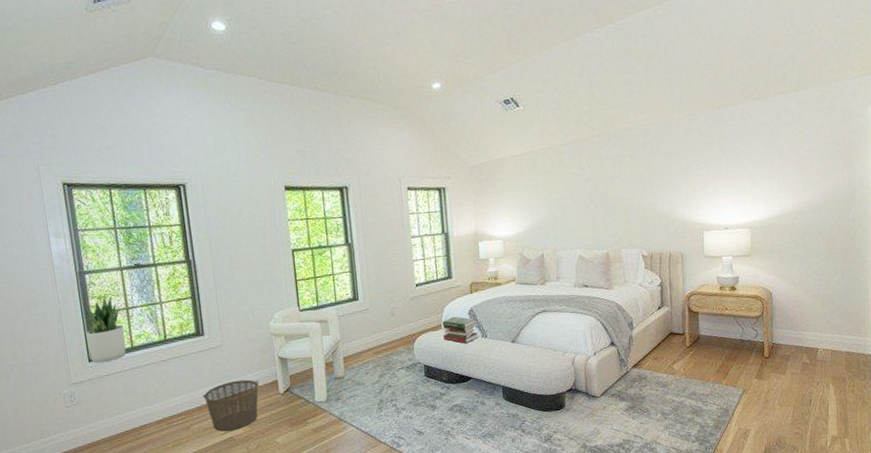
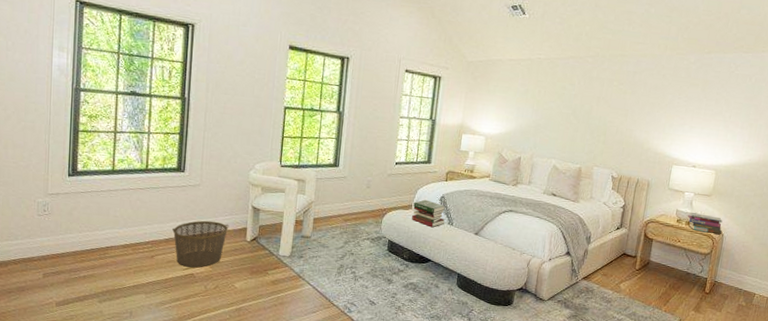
planter: present [86,297,126,364] -> none [70,117,109,180]
books: none [729,276,769,295] -> present [686,213,723,235]

